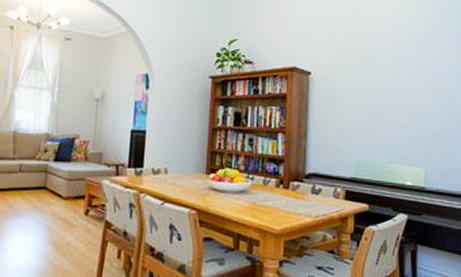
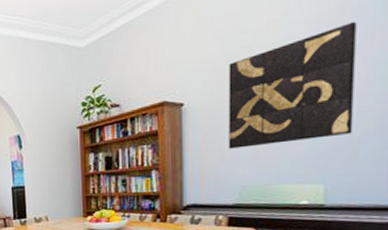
wall art: none [348,31,446,125] -> present [228,22,357,149]

